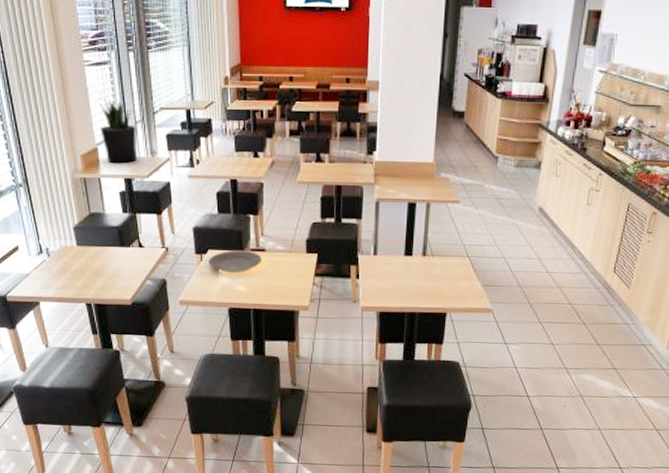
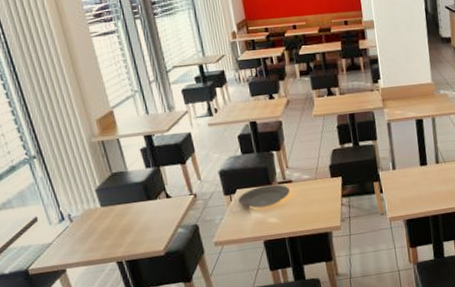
planter: present [100,99,138,164] -> none [111,65,156,124]

